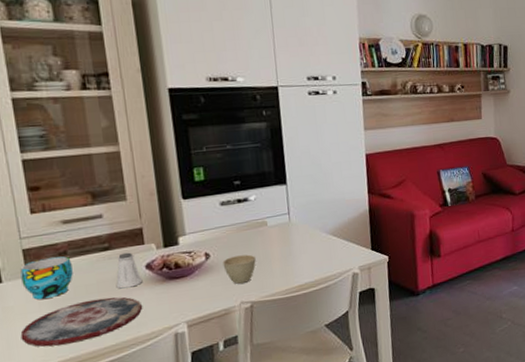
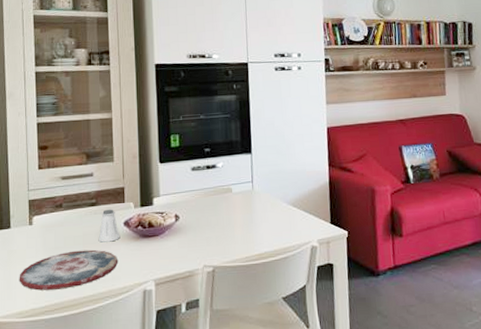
cup: present [20,256,73,300] -> none [25,209,65,246]
cup: present [223,254,256,284] -> none [190,219,220,247]

